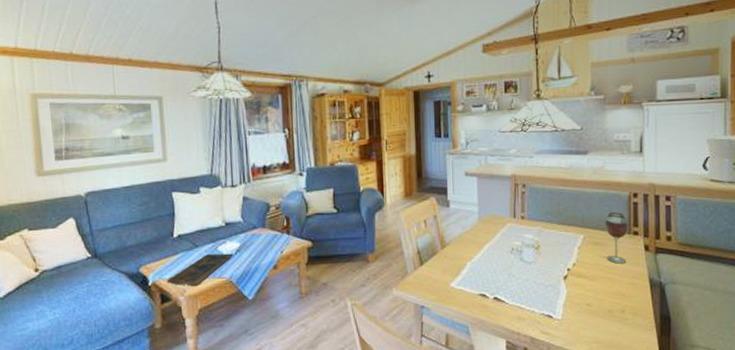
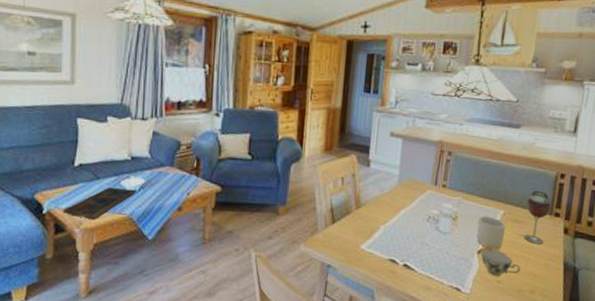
mug: none [560,242,587,274] -> present [476,216,506,250]
teacup: none [567,274,607,299] -> present [480,249,521,276]

